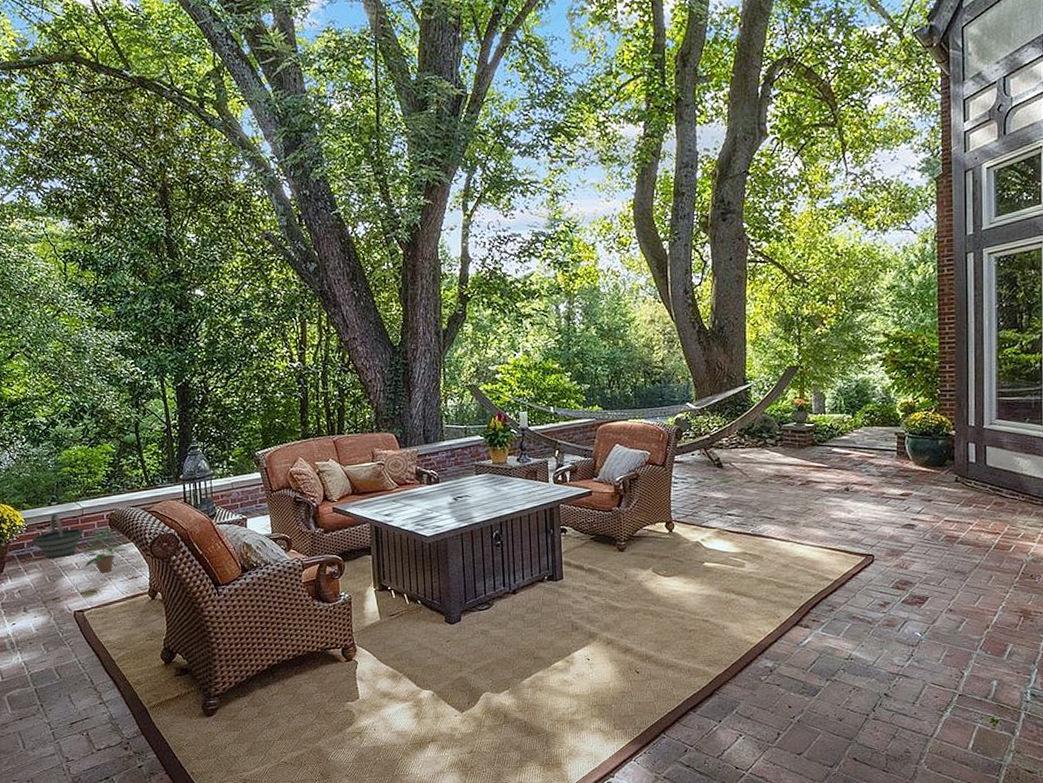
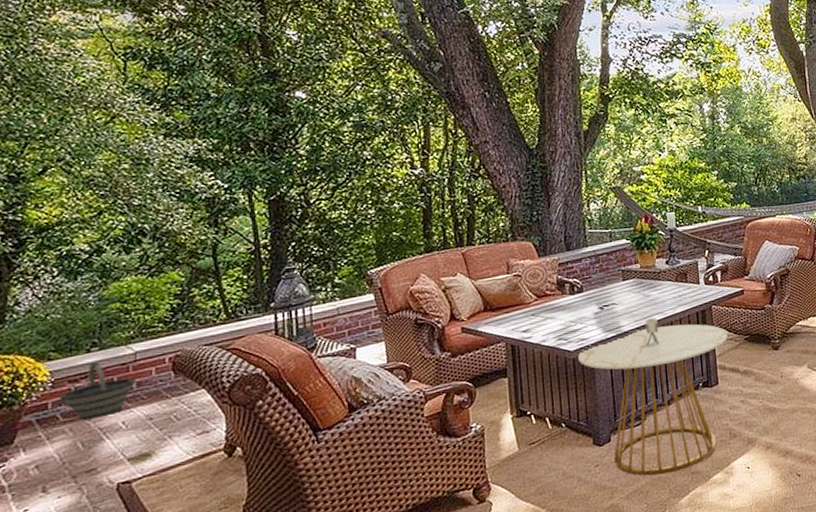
potted plant: present [79,527,128,573] -> none [128,373,198,431]
side table: none [433,512,574,656] -> present [577,318,728,476]

